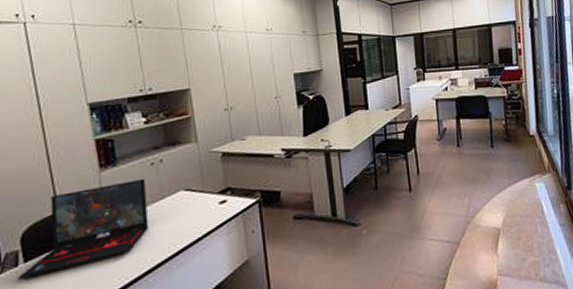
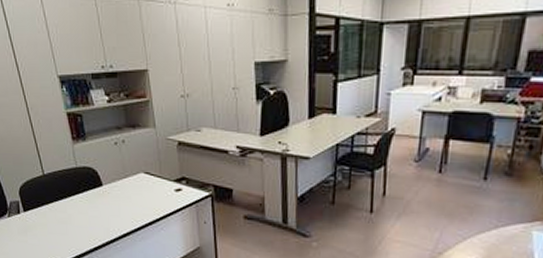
laptop: present [17,178,149,279] -> none [20,155,115,225]

